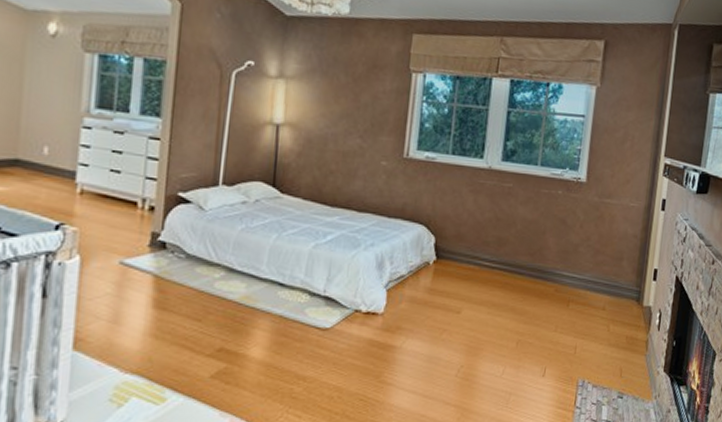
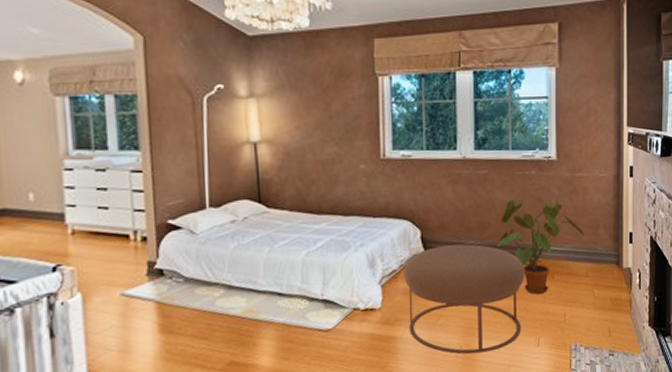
ottoman: none [410,257,539,376] -> present [403,244,525,354]
house plant: none [513,218,608,321] -> present [497,199,586,294]

